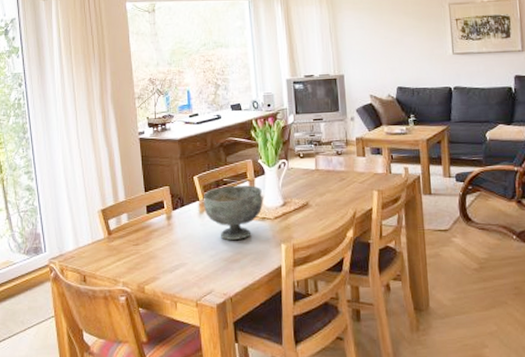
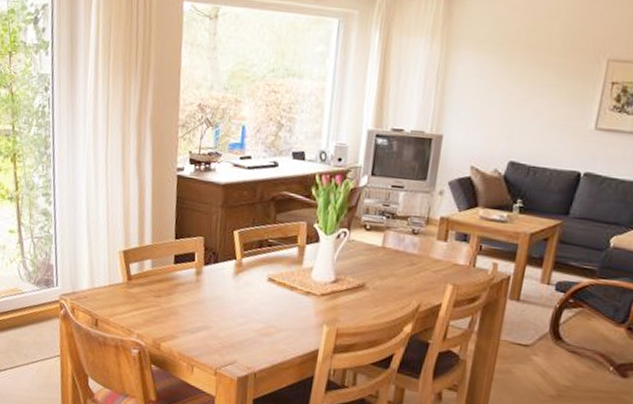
decorative bowl: present [203,185,264,240] -> none [240,247,312,312]

